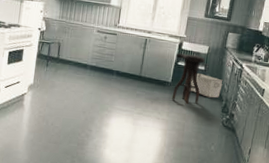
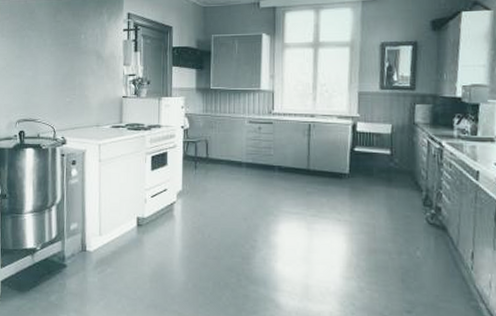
stool: present [172,53,205,105] -> none [350,136,390,200]
storage bin: present [190,72,223,98] -> none [375,158,419,189]

